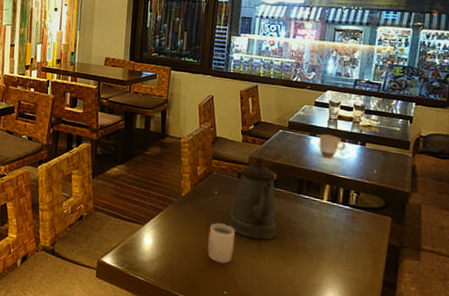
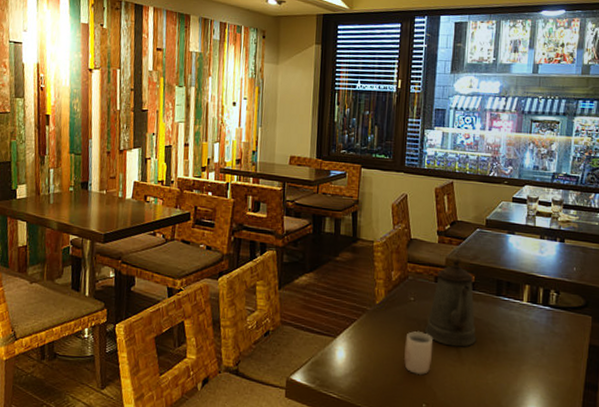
mug: present [319,134,345,159] -> none [517,232,544,258]

